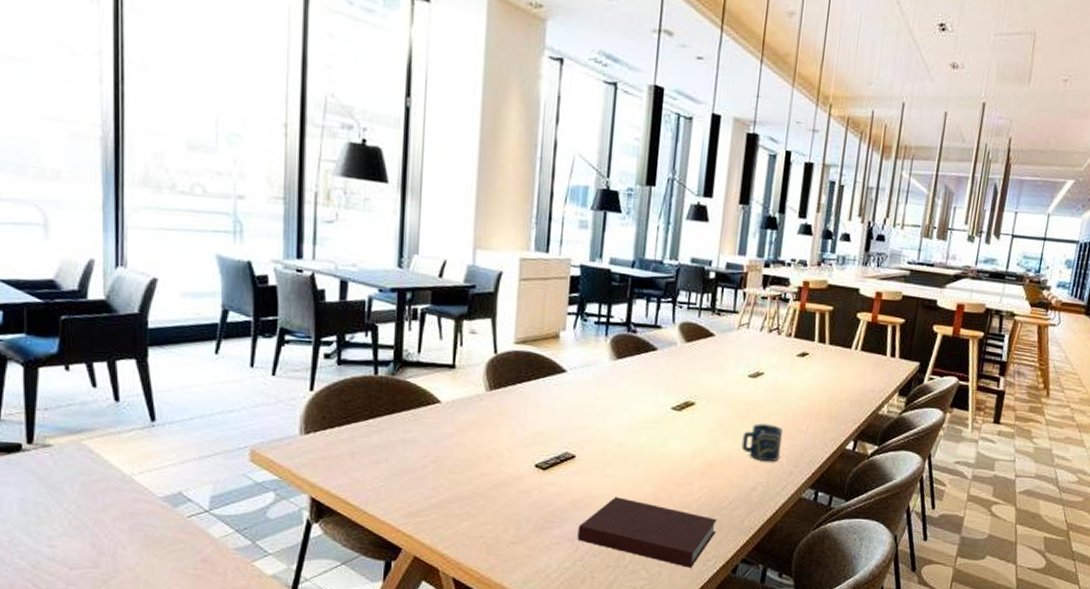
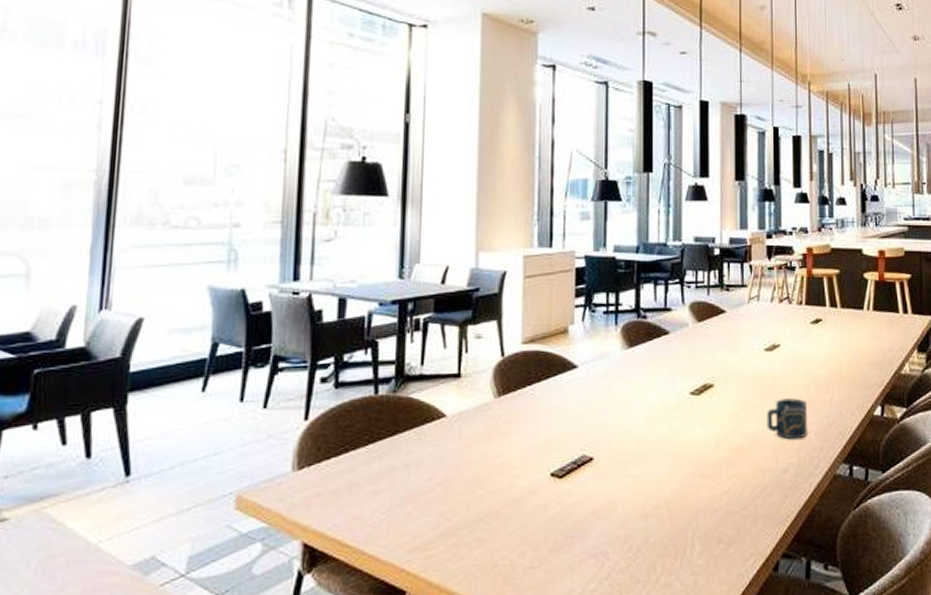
notebook: present [577,497,717,568] -> none [601,499,751,572]

